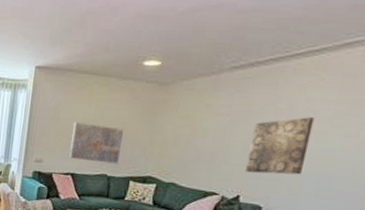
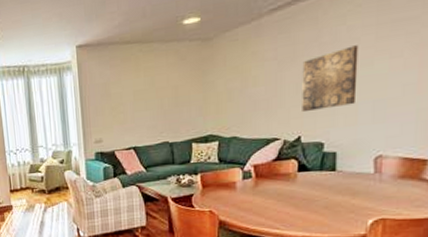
wall art: present [69,122,123,164] -> none [126,92,177,132]

